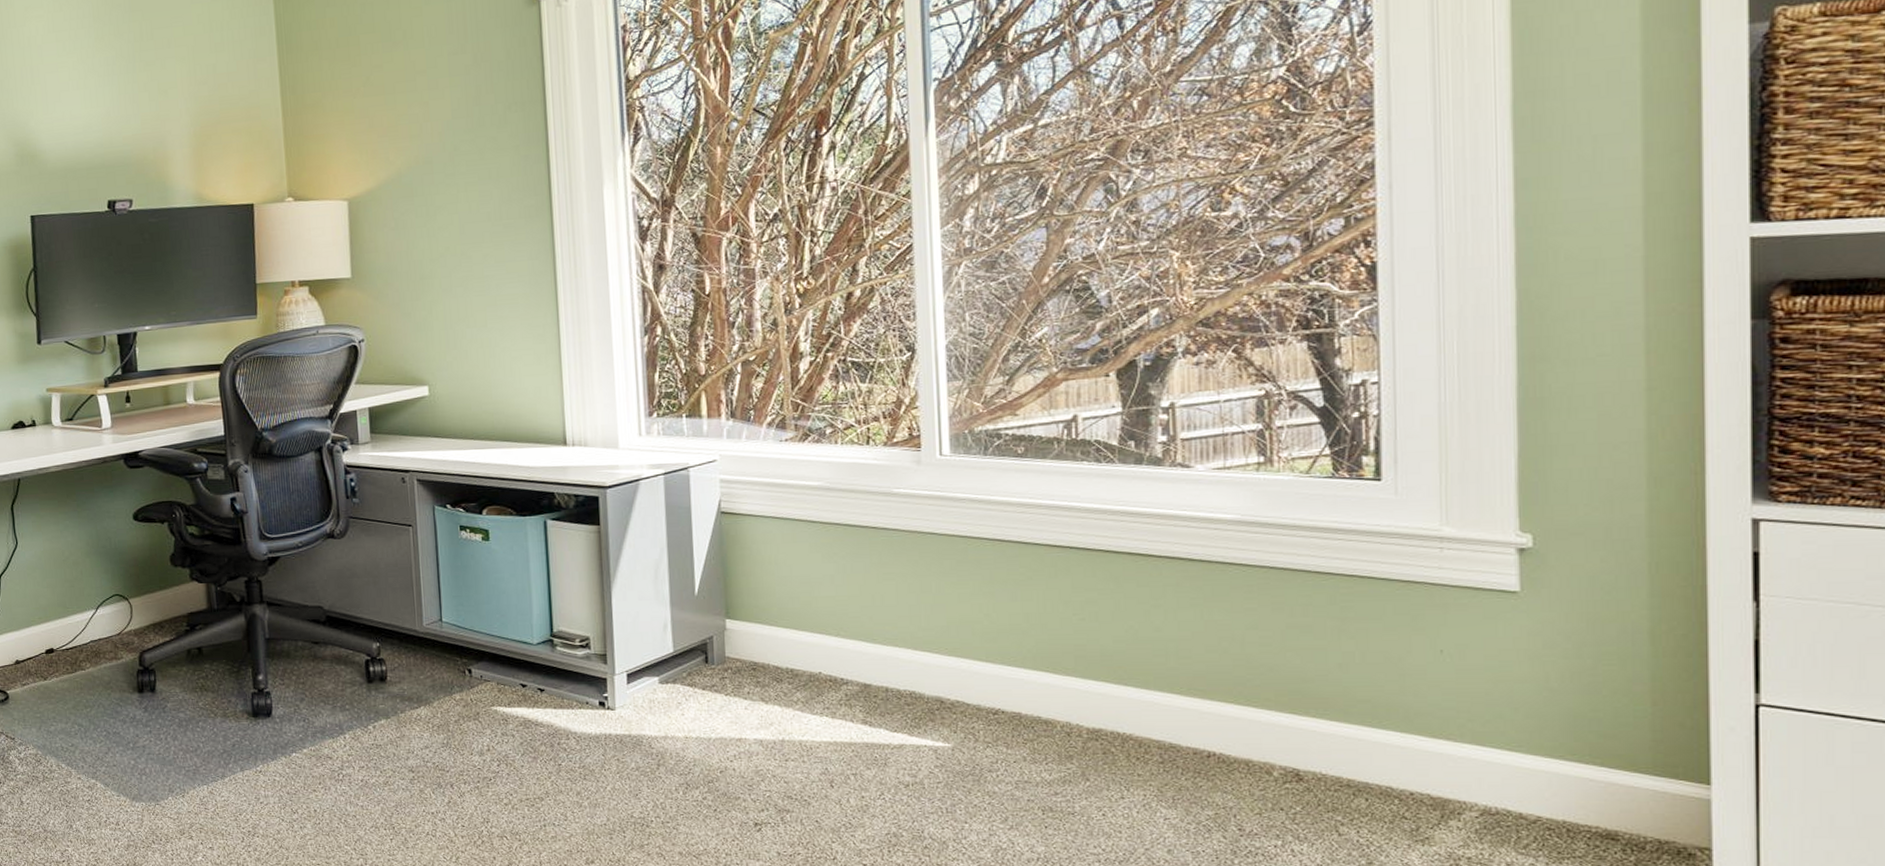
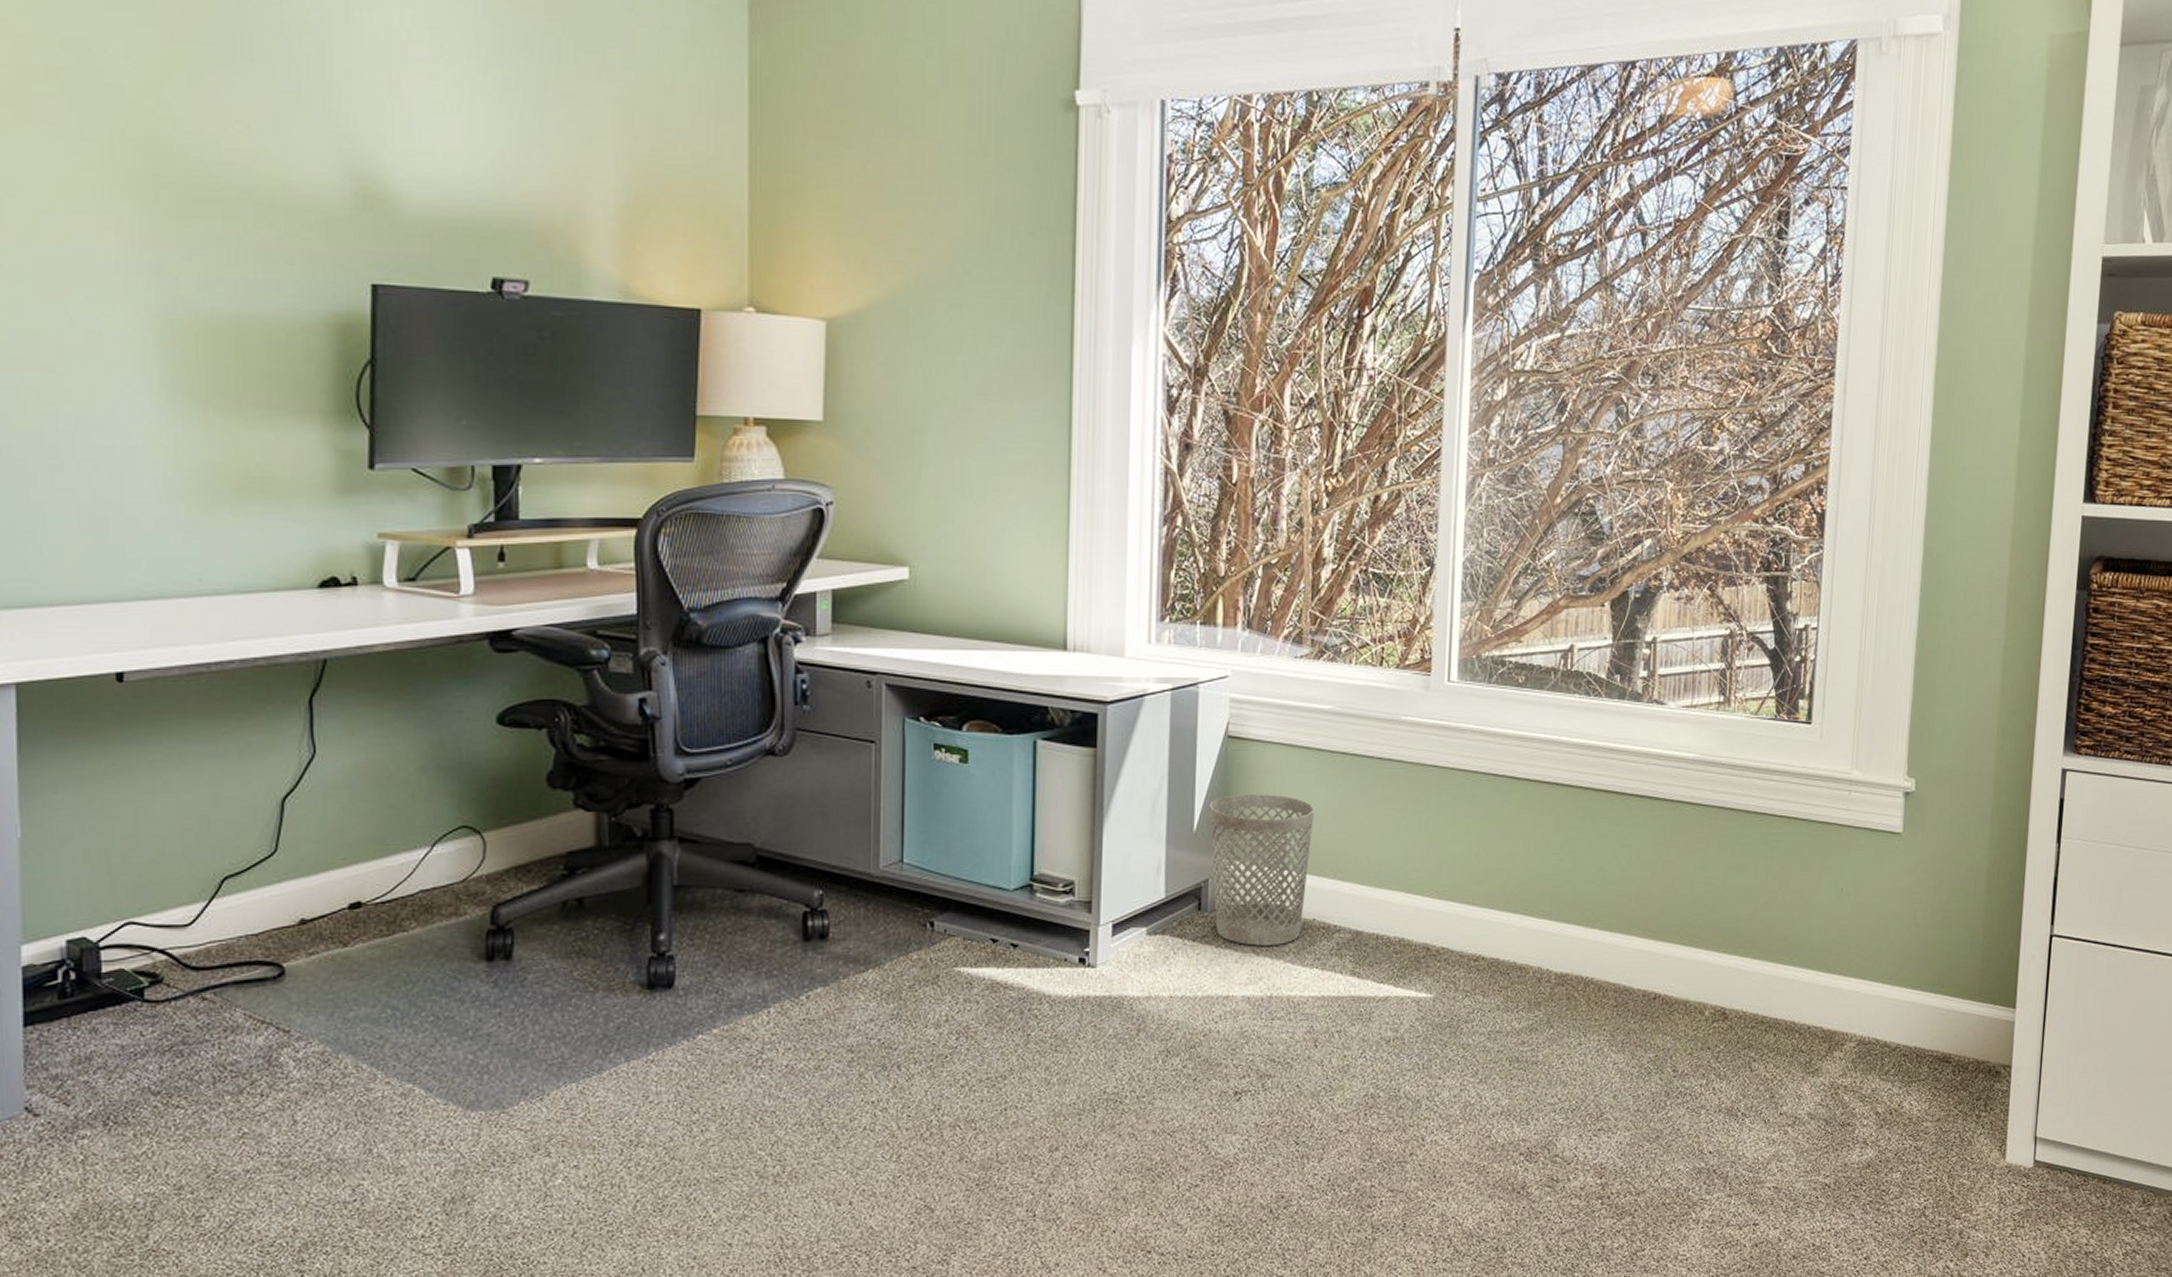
wastebasket: none [708,562,812,695] -> present [1209,794,1315,946]

